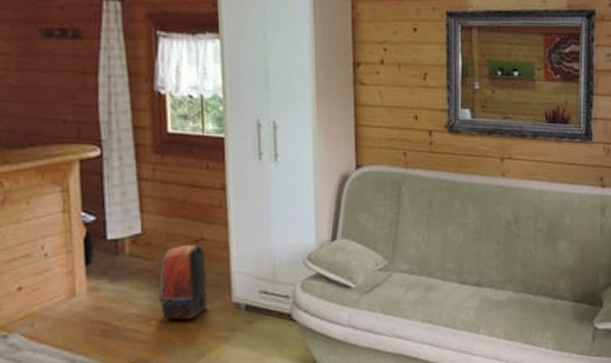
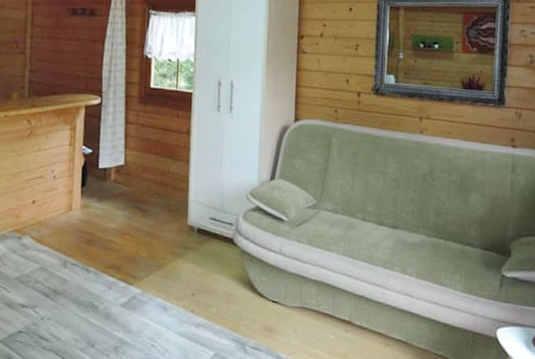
backpack: present [158,238,208,319] -> none [132,171,173,236]

